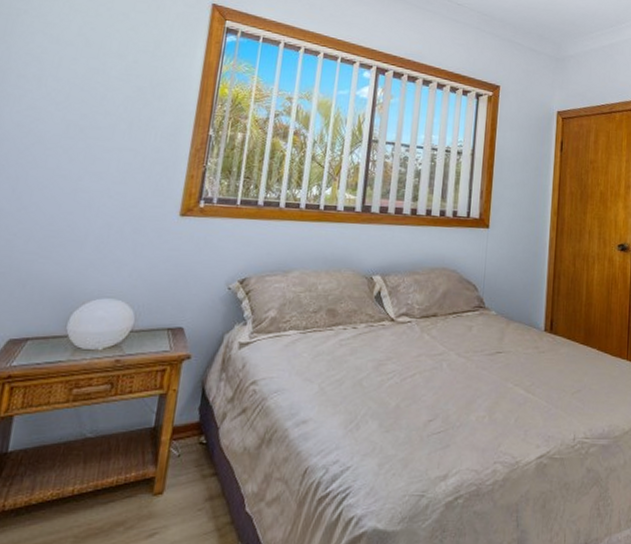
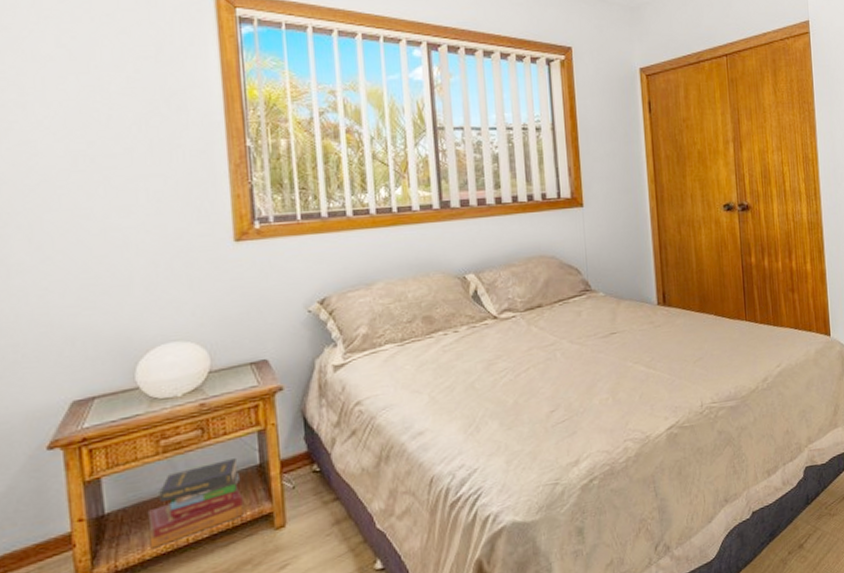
books: none [38,416,136,494] -> present [147,457,244,549]

